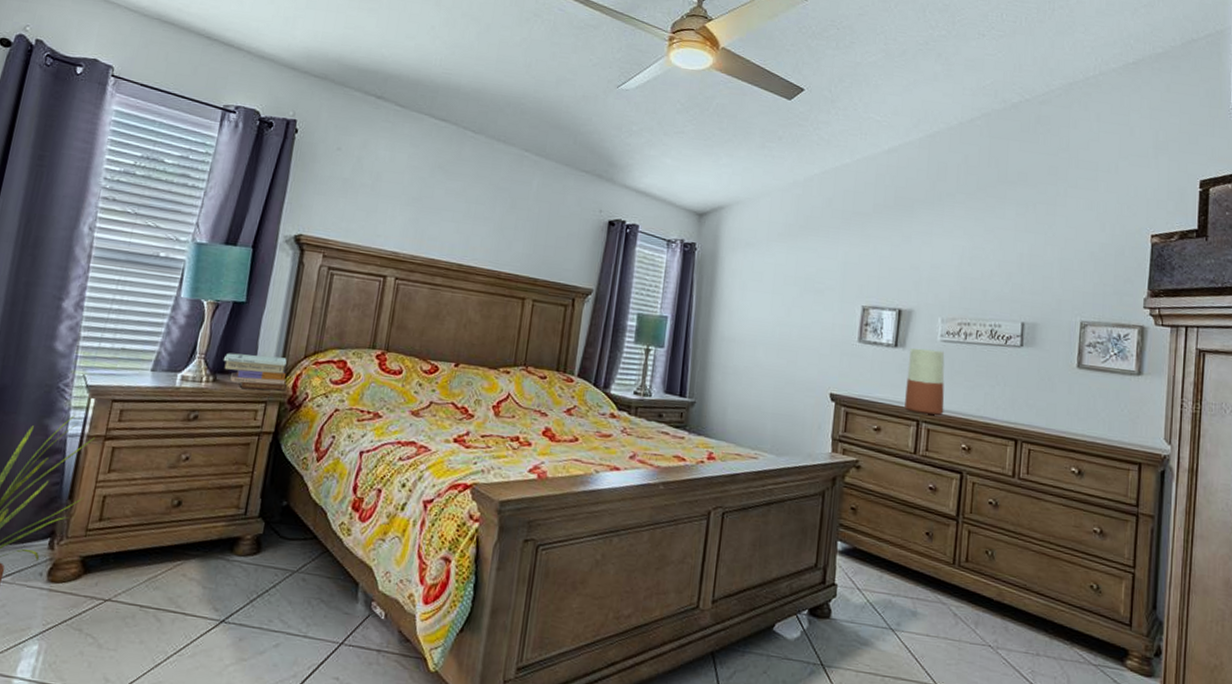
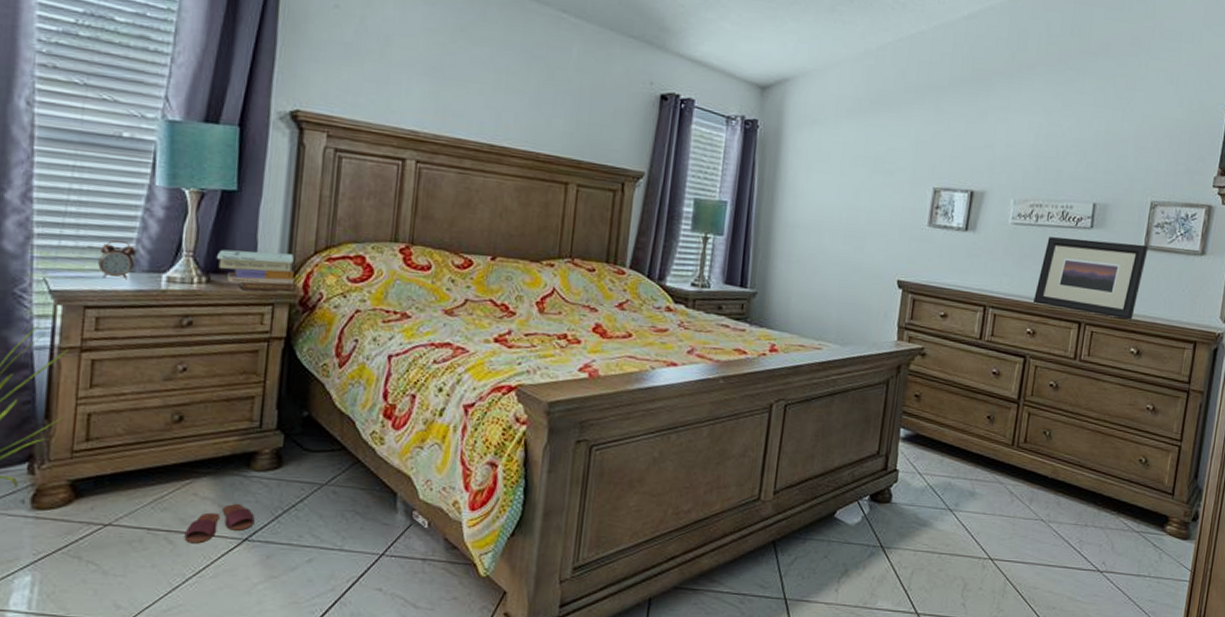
alarm clock: none [127,343,160,377] -> present [98,239,137,279]
slippers: none [170,585,233,623] -> present [184,503,255,544]
vase: present [904,348,945,416] -> none [972,231,1015,301]
picture frame: none [967,354,1082,439] -> present [1033,237,1149,320]

